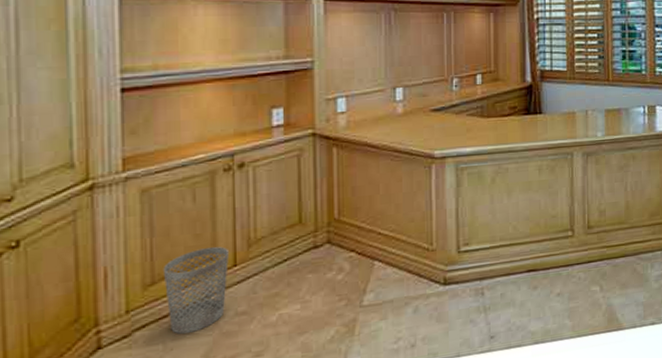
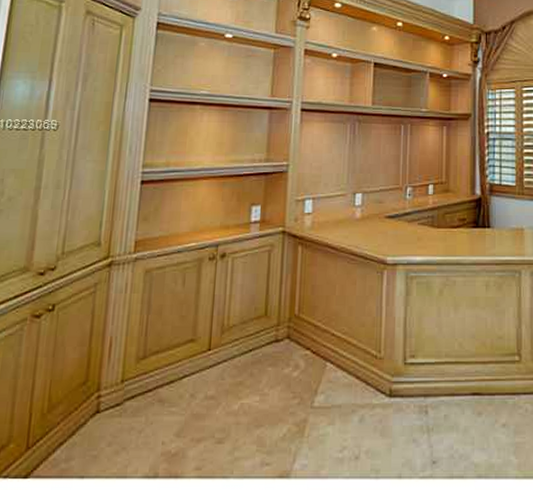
wastebasket: present [162,246,229,334] -> none [153,330,206,409]

